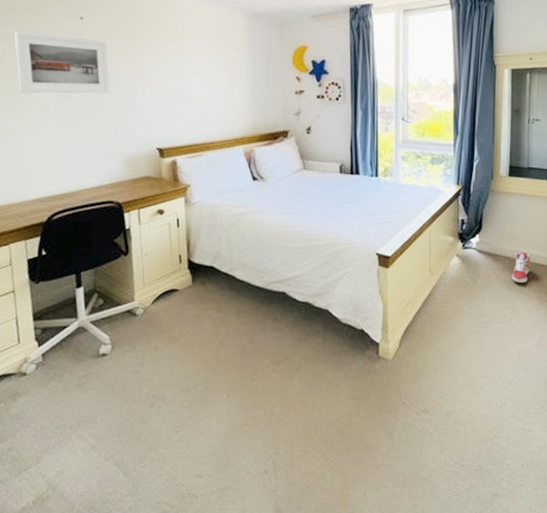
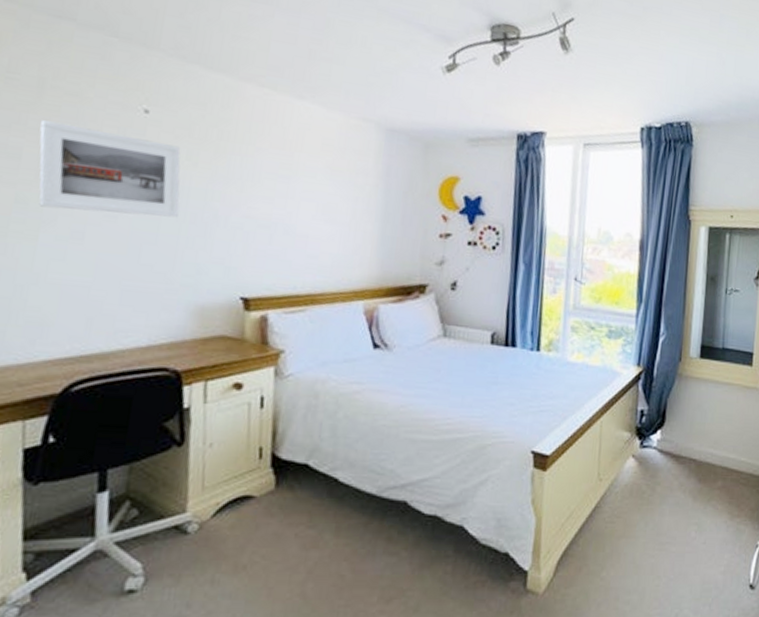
sneaker: present [512,252,530,283] -> none [698,453,721,493]

